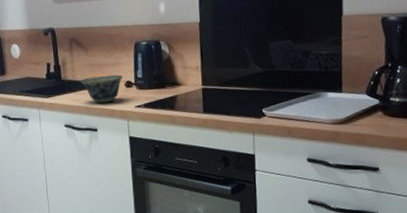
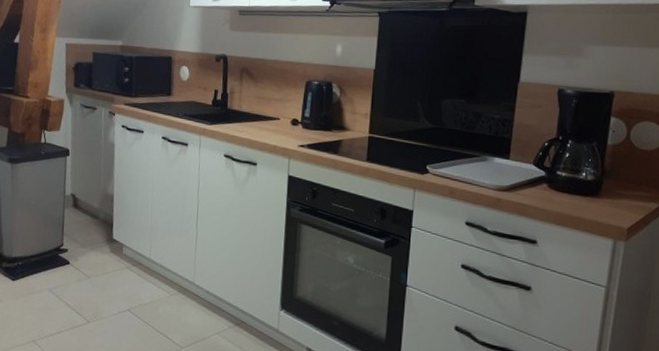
bowl: present [81,74,122,104] -> none [247,110,290,138]

